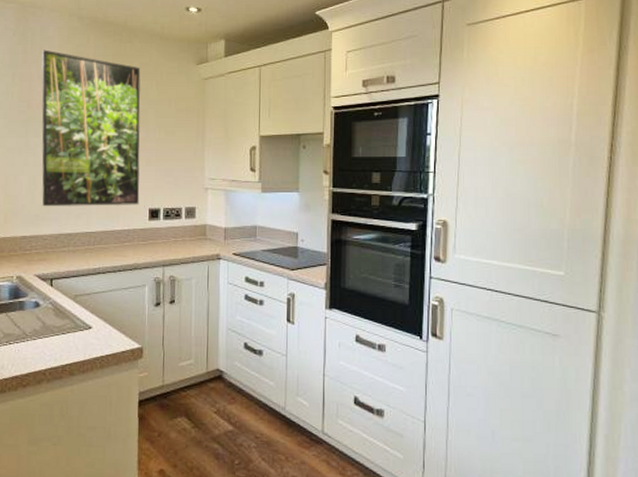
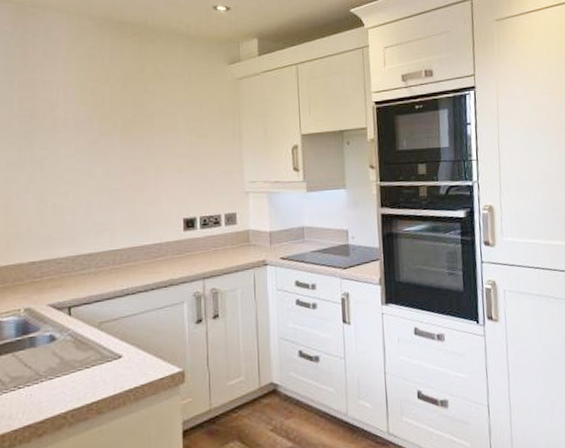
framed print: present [41,49,141,207] -> none [46,53,172,227]

